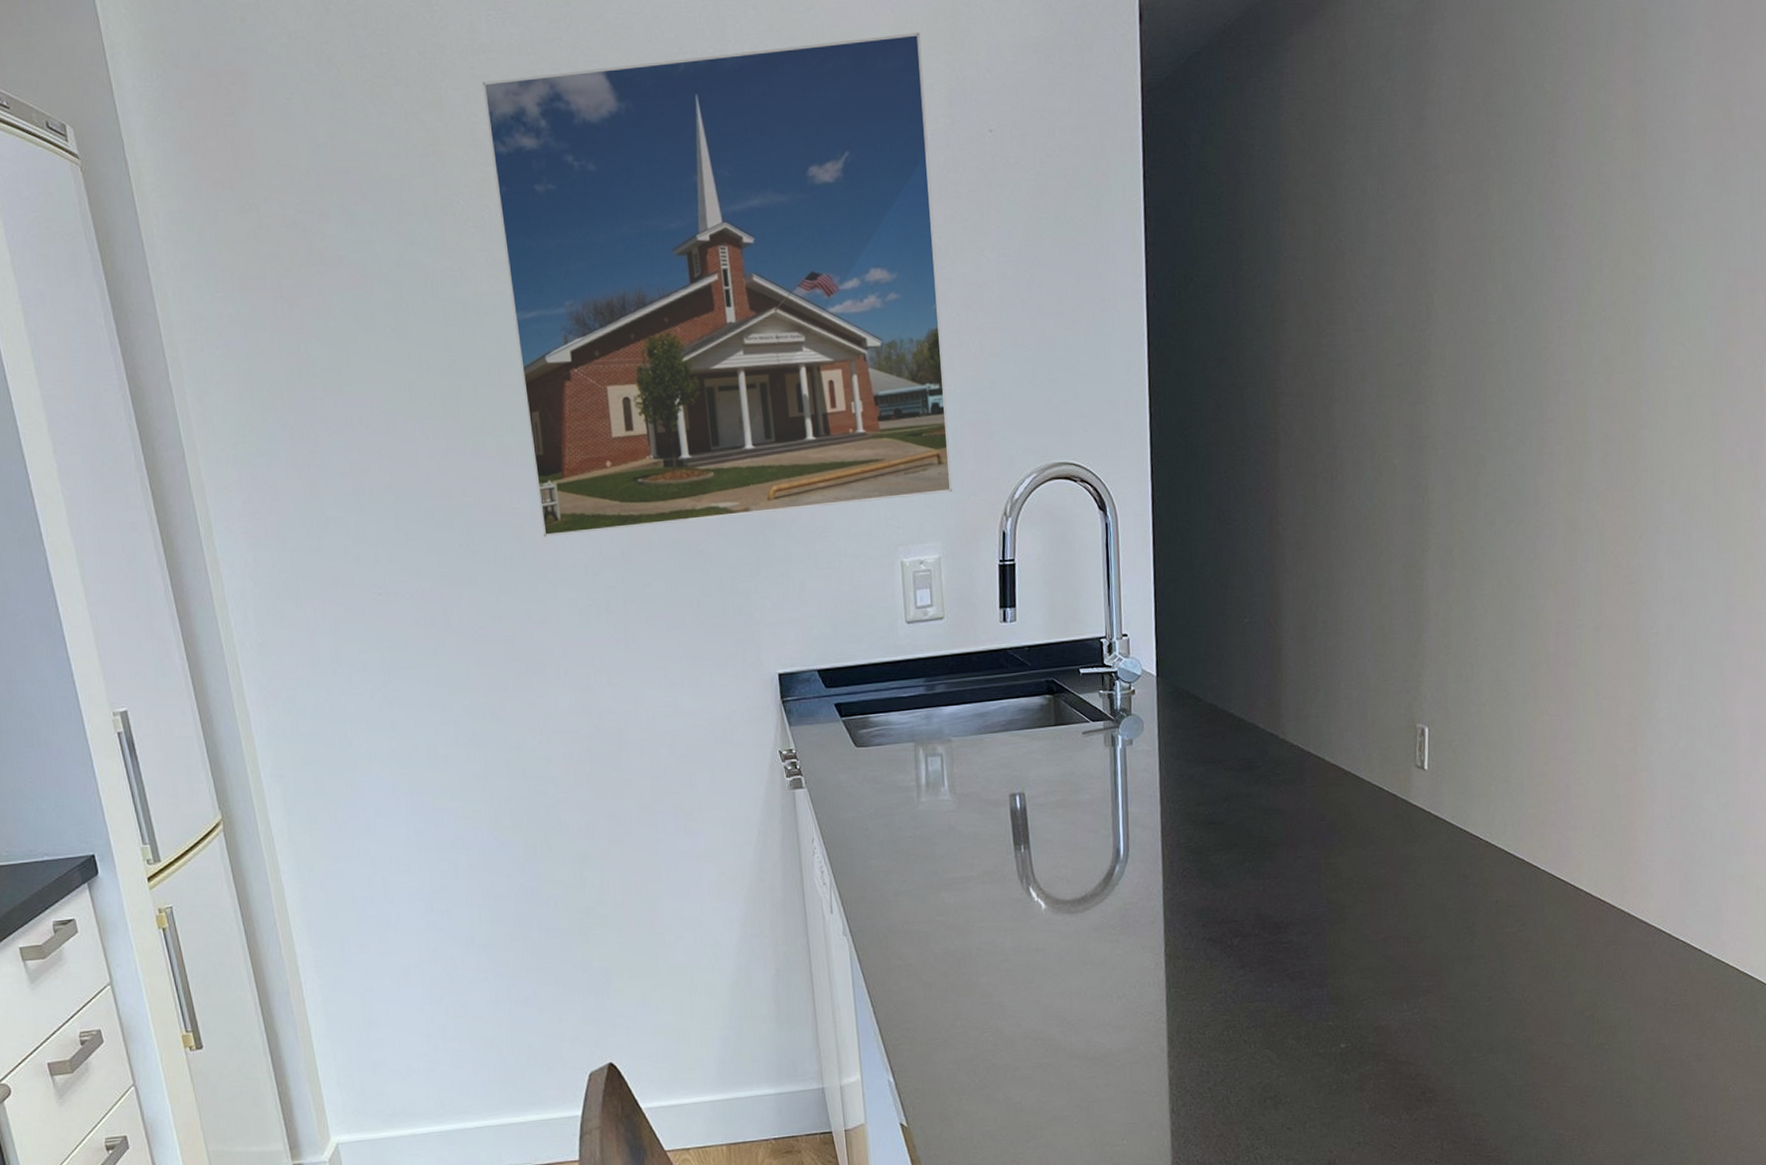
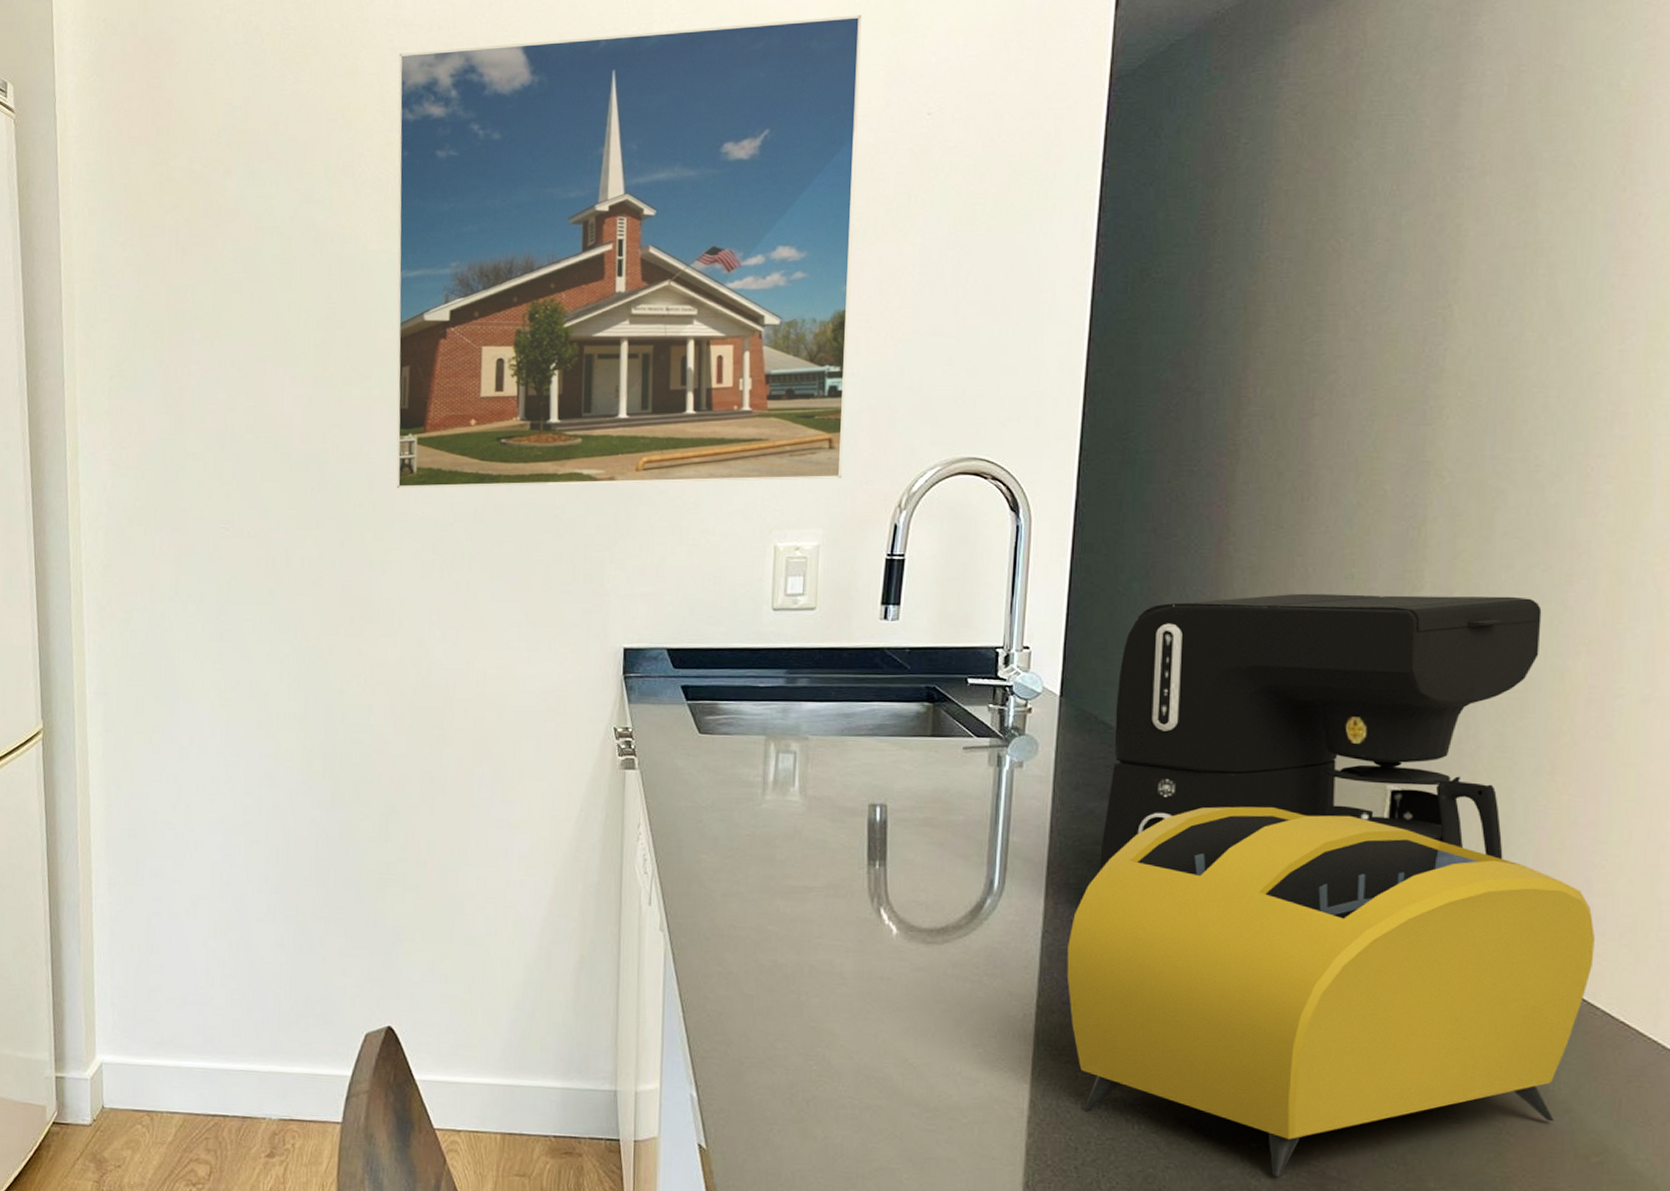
toaster: none [1184,754,1576,1069] -> present [1066,806,1595,1177]
coffee maker: none [1202,549,1519,829] -> present [1099,593,1542,871]

